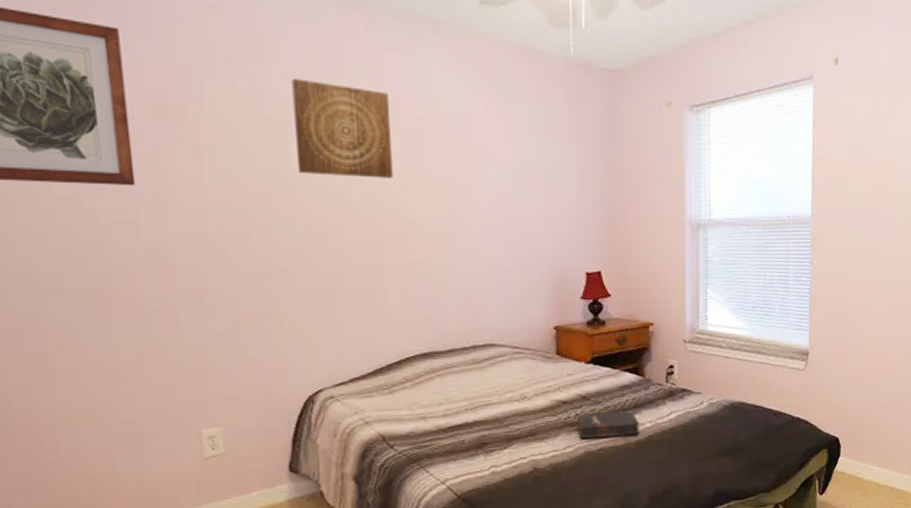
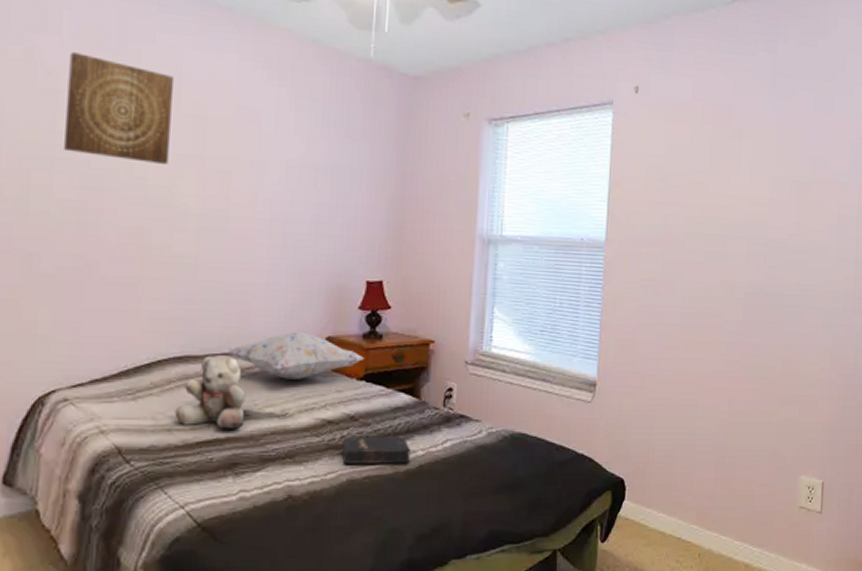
teddy bear: none [426,349,489,414] -> present [174,355,246,429]
decorative pillow: none [467,323,590,367] -> present [228,332,364,380]

